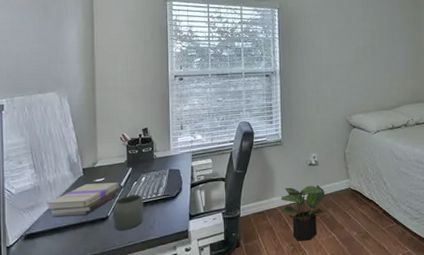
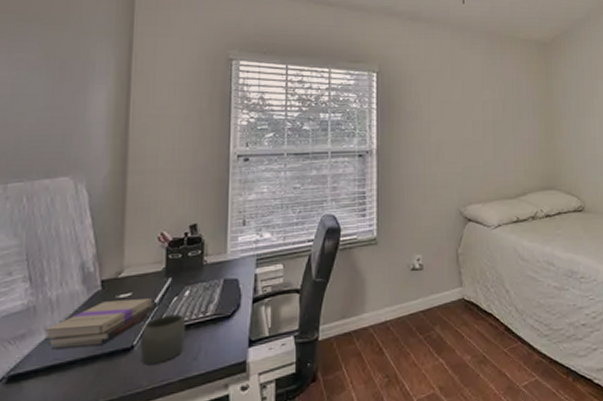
potted plant: present [281,185,325,241] -> none [373,296,432,371]

